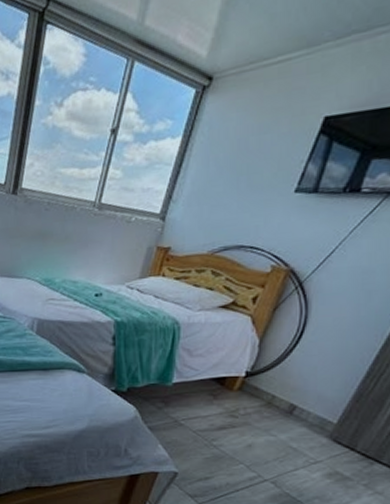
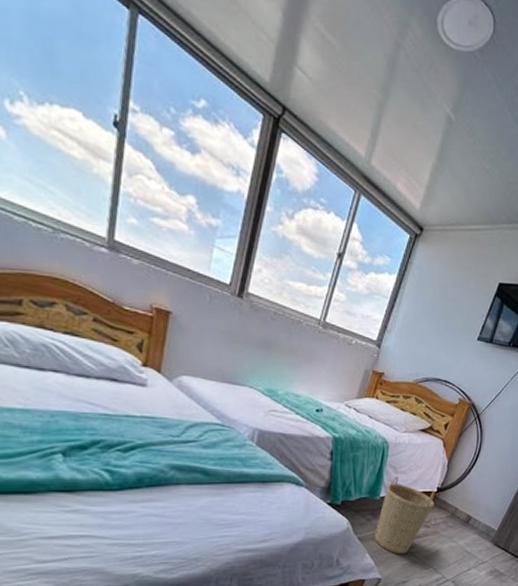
basket: none [167,360,243,447] -> present [374,476,435,554]

